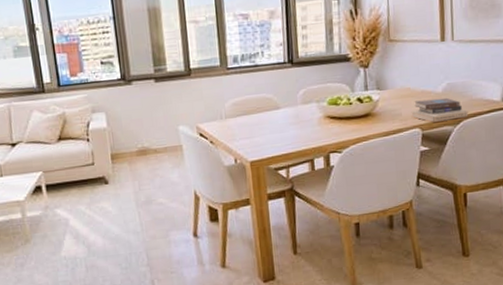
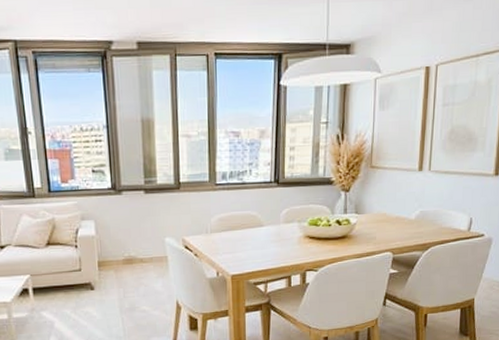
books: present [411,97,469,122] -> none [384,224,437,247]

